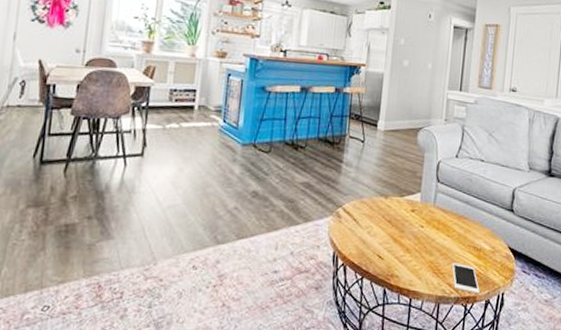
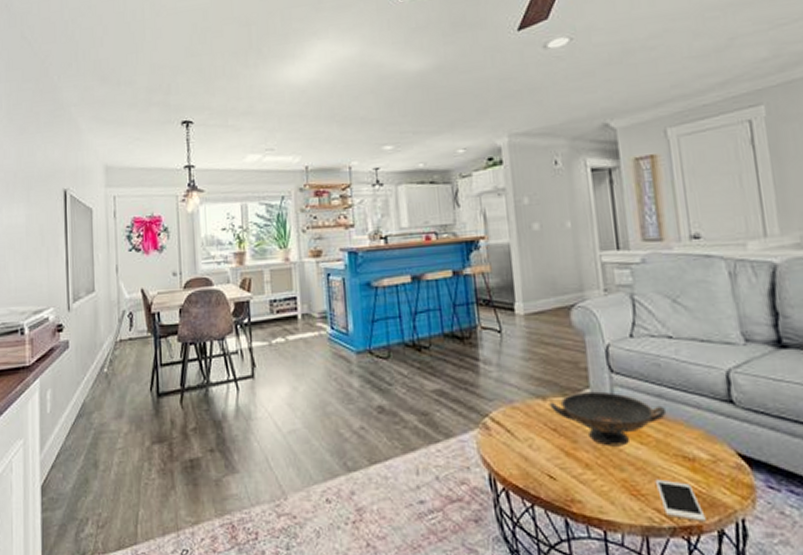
decorative bowl: none [389,194,470,237] -> present [549,391,667,447]

